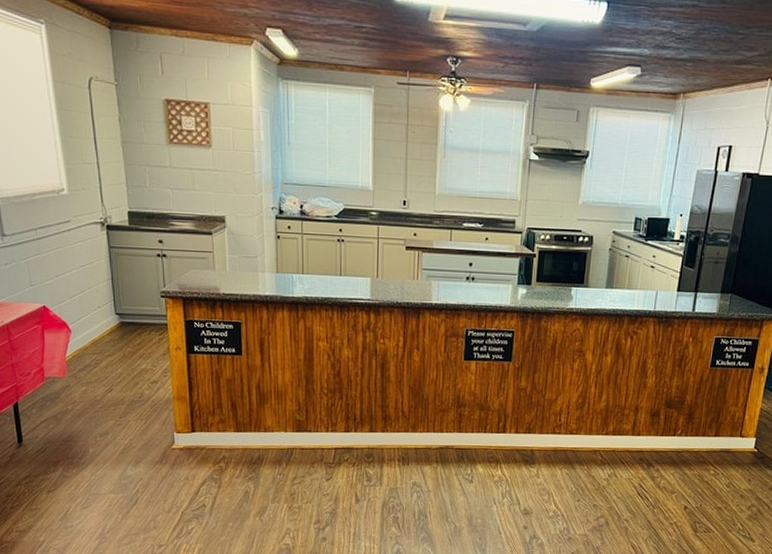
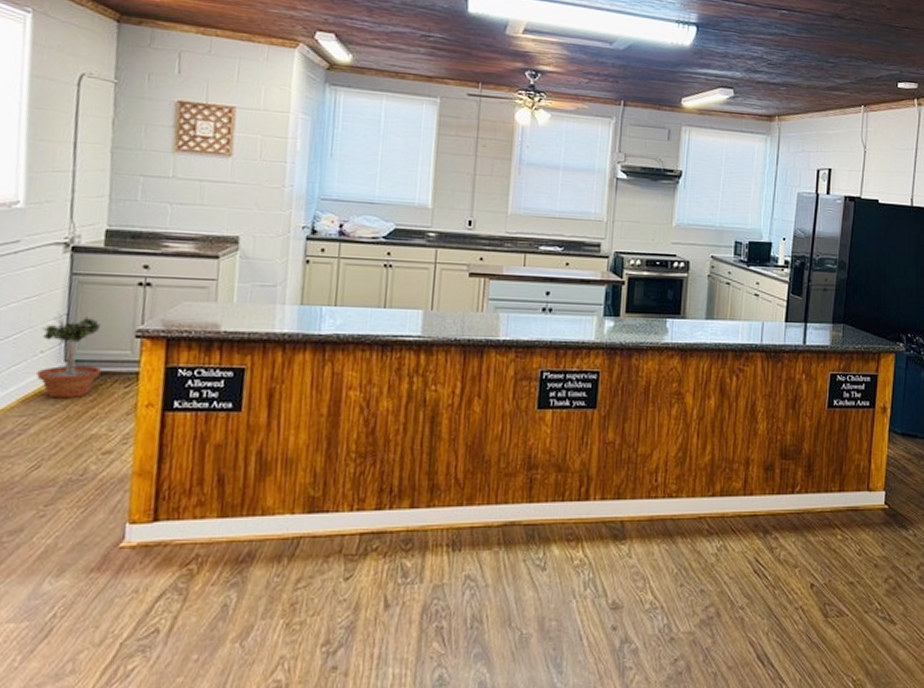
potted tree: none [96,277,141,342] -> present [35,312,101,399]

